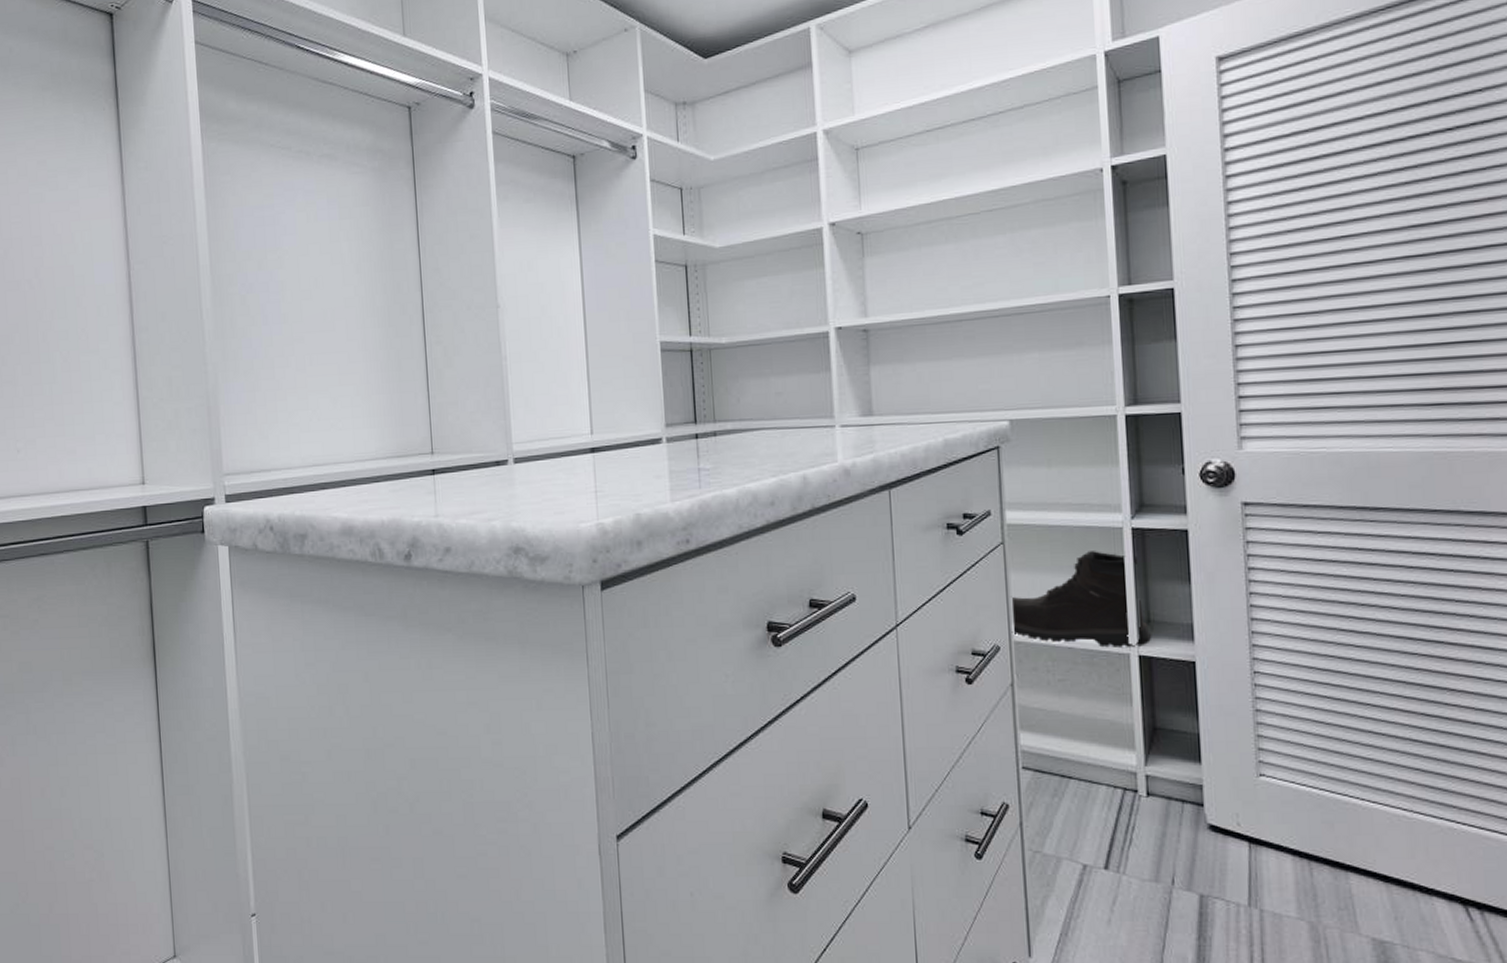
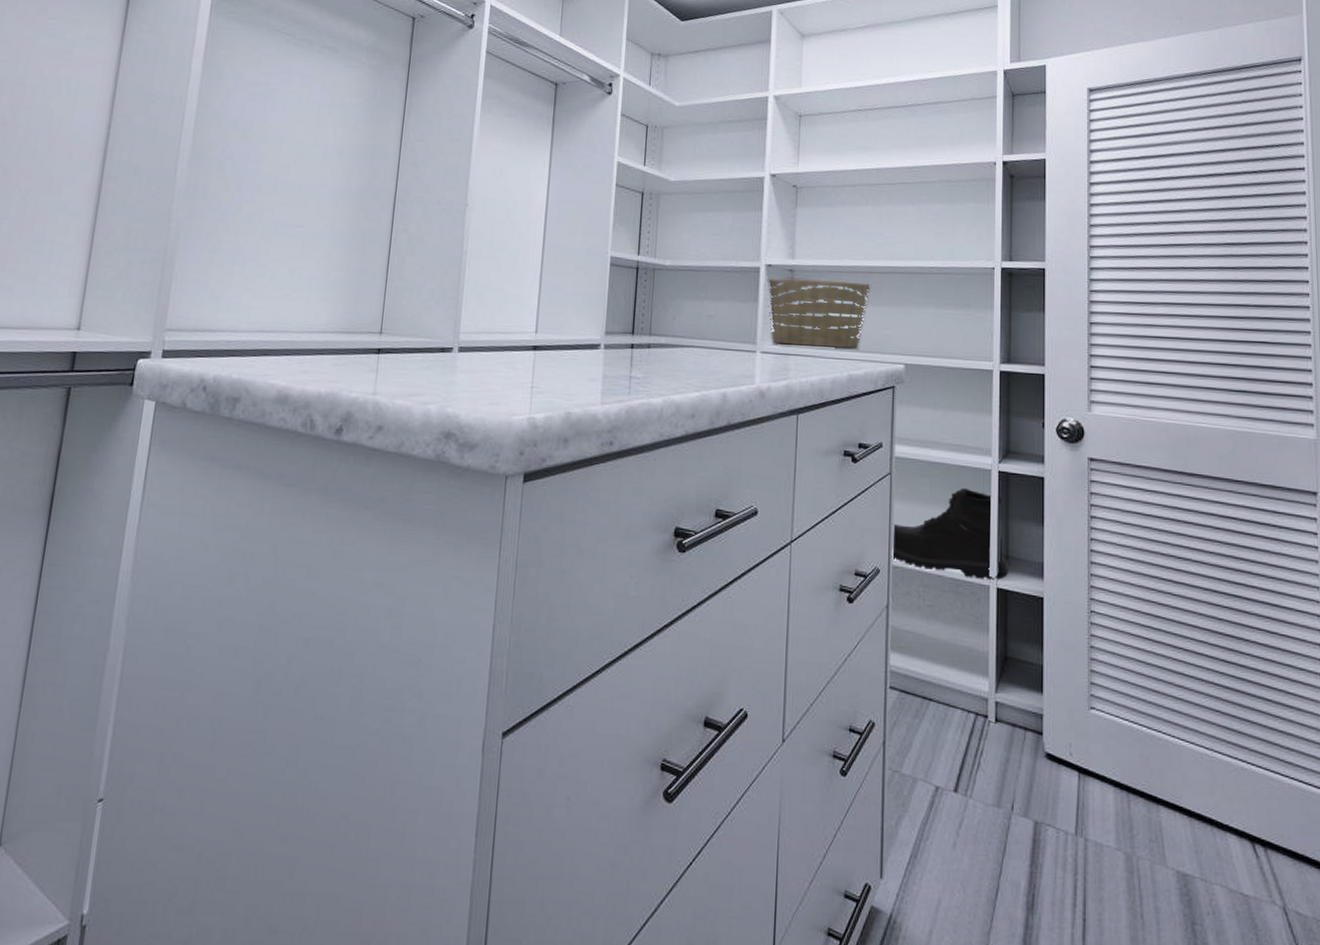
basket: none [838,334,960,415] -> present [767,278,870,349]

